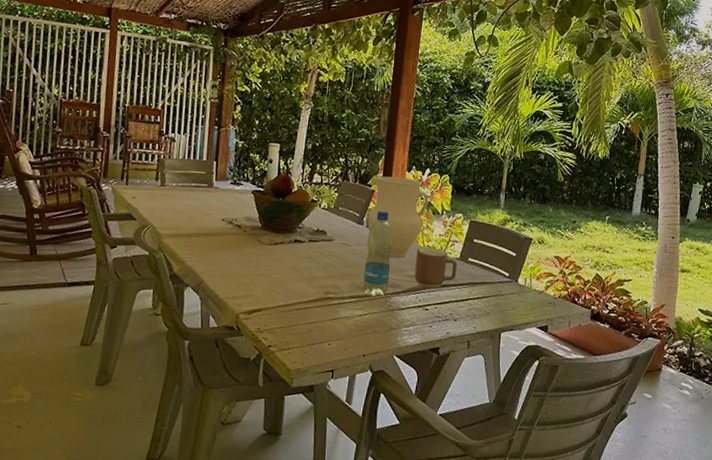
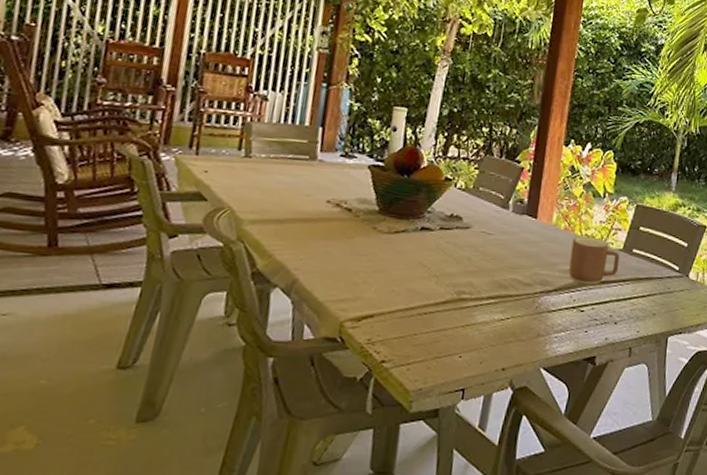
bottle: present [363,211,393,296] -> none [505,192,545,296]
pitcher: present [367,176,429,258] -> none [514,150,589,249]

